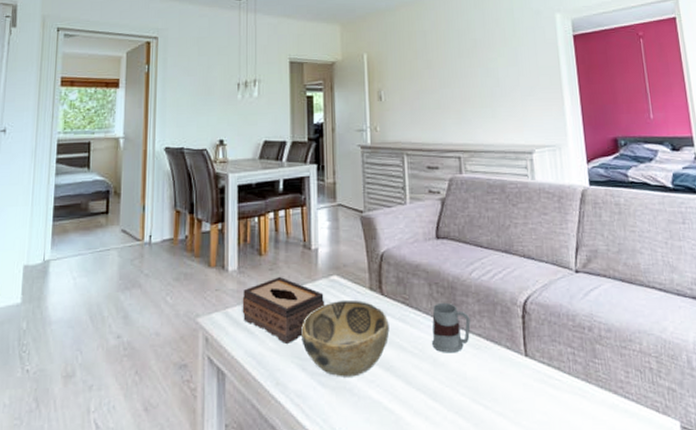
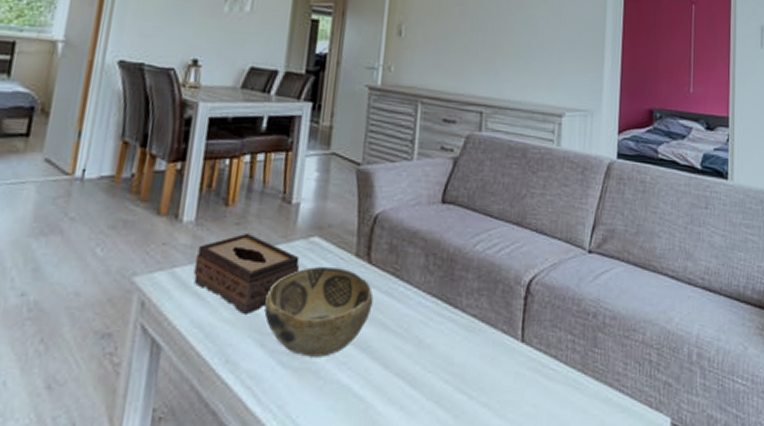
mug: present [432,302,471,353] -> none [420,276,467,335]

